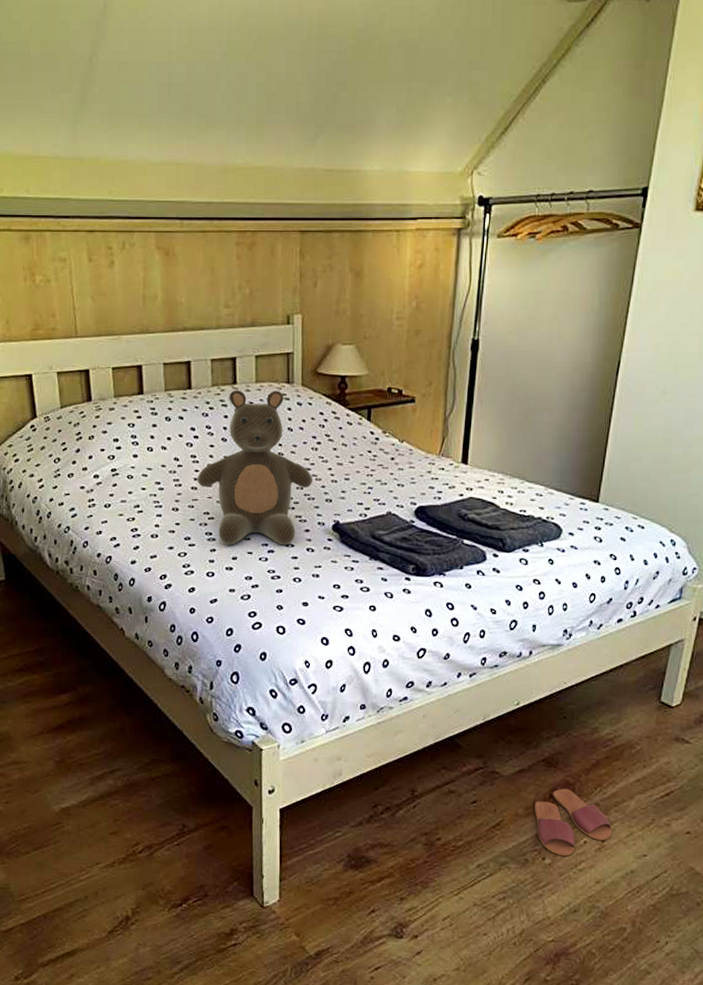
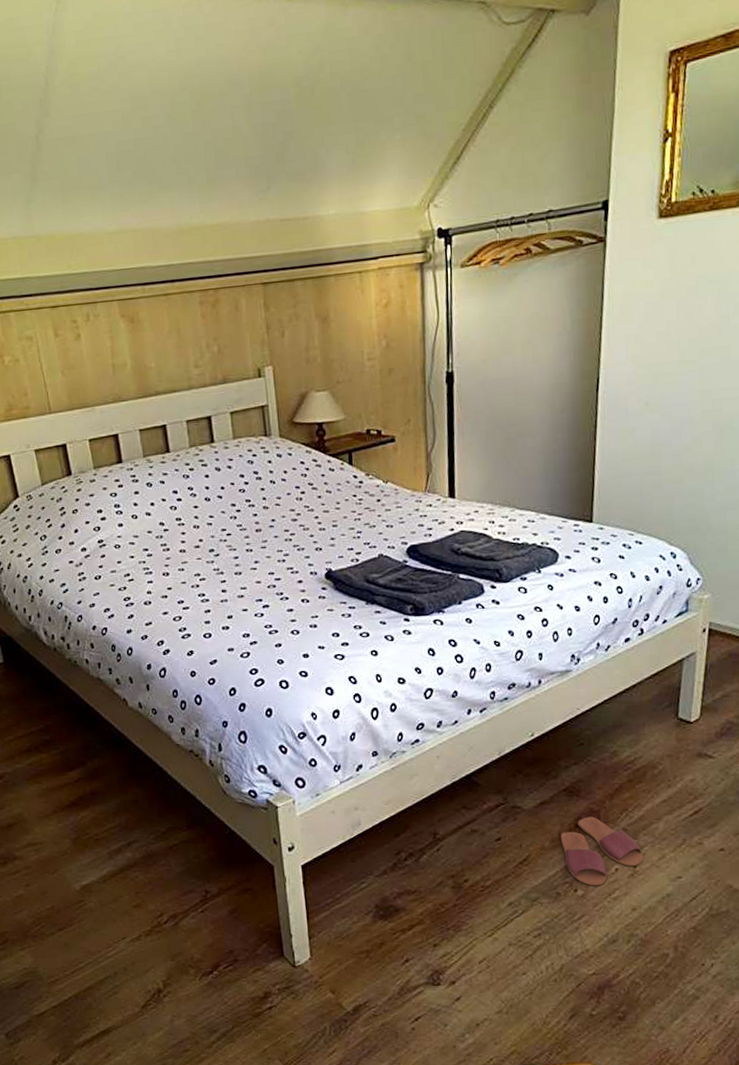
teddy bear: present [197,390,313,545] -> none [184,444,301,605]

